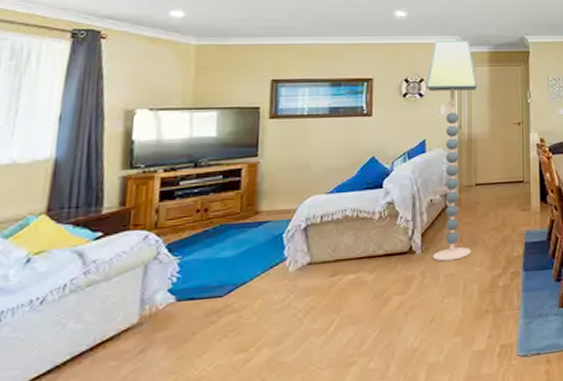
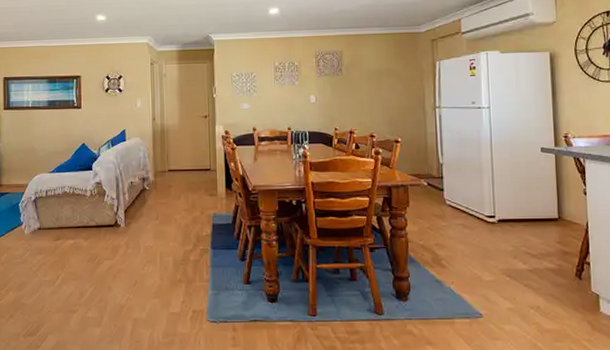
floor lamp: present [426,39,478,262] -> none [124,40,168,235]

